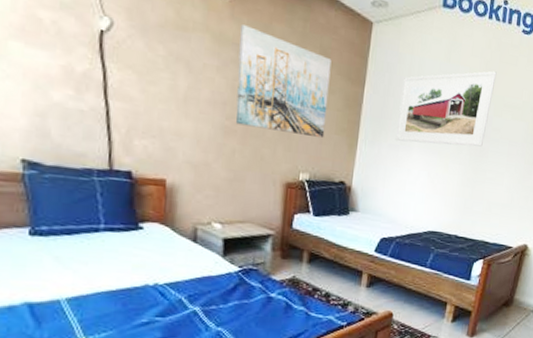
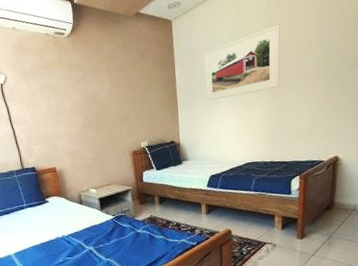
wall art: present [235,24,332,138] -> none [81,52,153,120]

